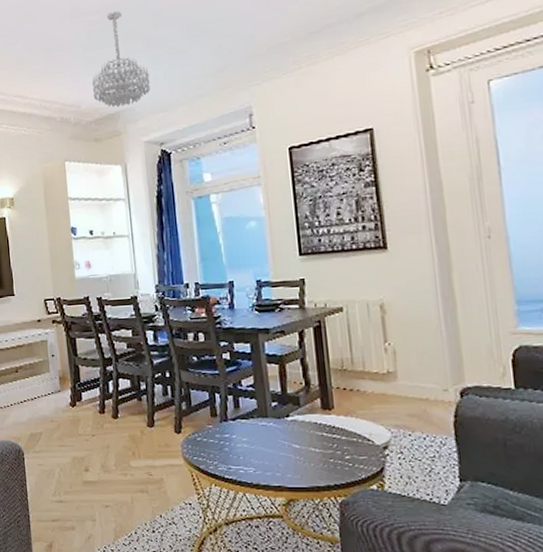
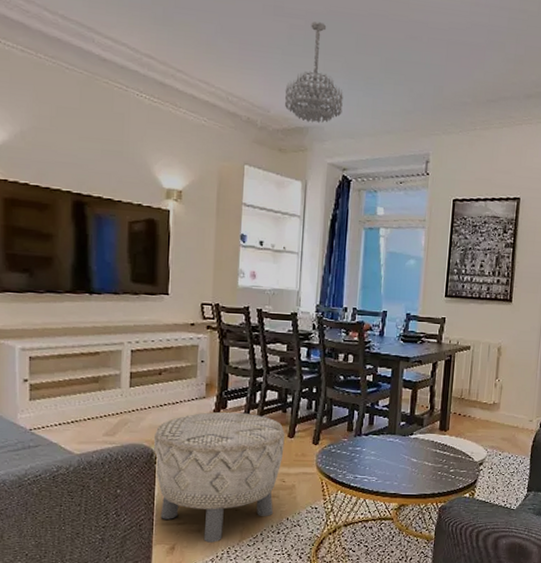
ottoman: none [18,403,146,541] -> present [153,411,285,543]

